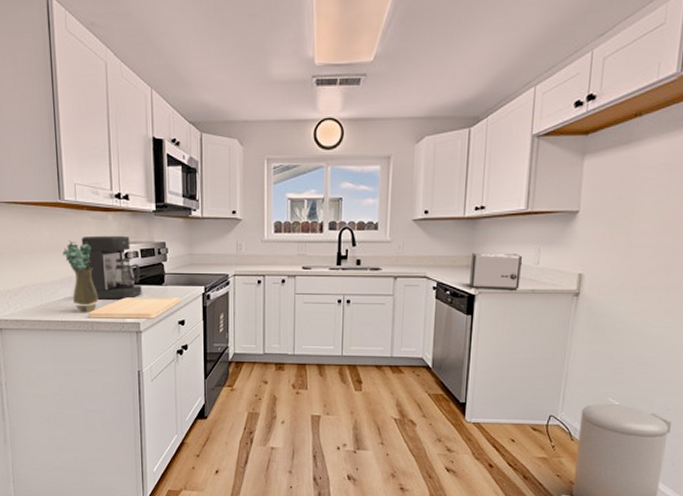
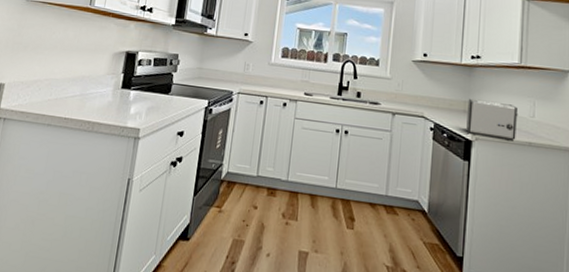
vase: present [62,239,99,313] -> none [79,41,109,113]
coffee maker: present [81,235,142,299] -> none [100,40,151,104]
cutting board: present [87,297,180,319] -> none [91,102,183,127]

